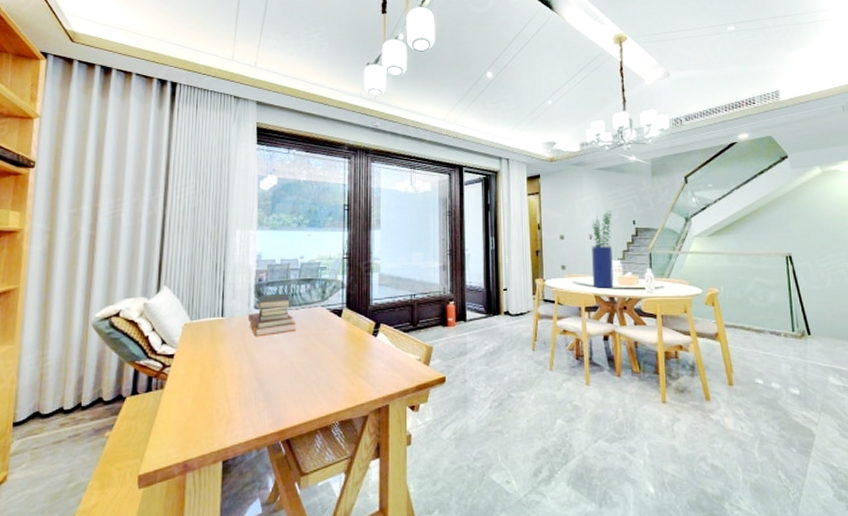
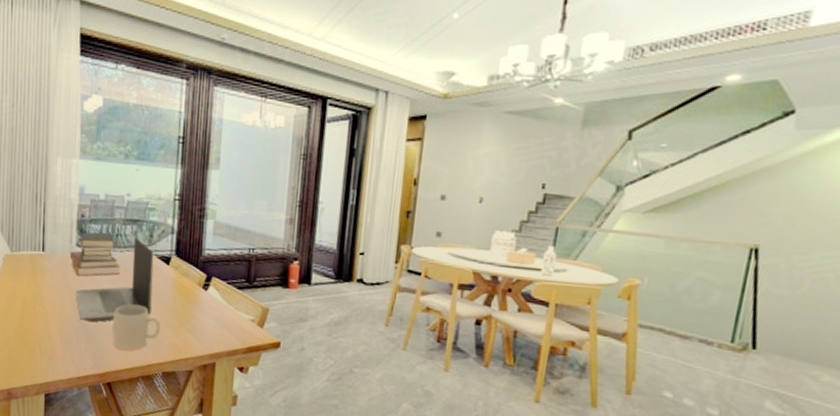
laptop computer: none [254,294,327,380] -> present [76,236,154,322]
mug: none [290,358,335,404] -> present [112,304,160,351]
vase: present [592,210,614,288] -> none [472,168,516,265]

